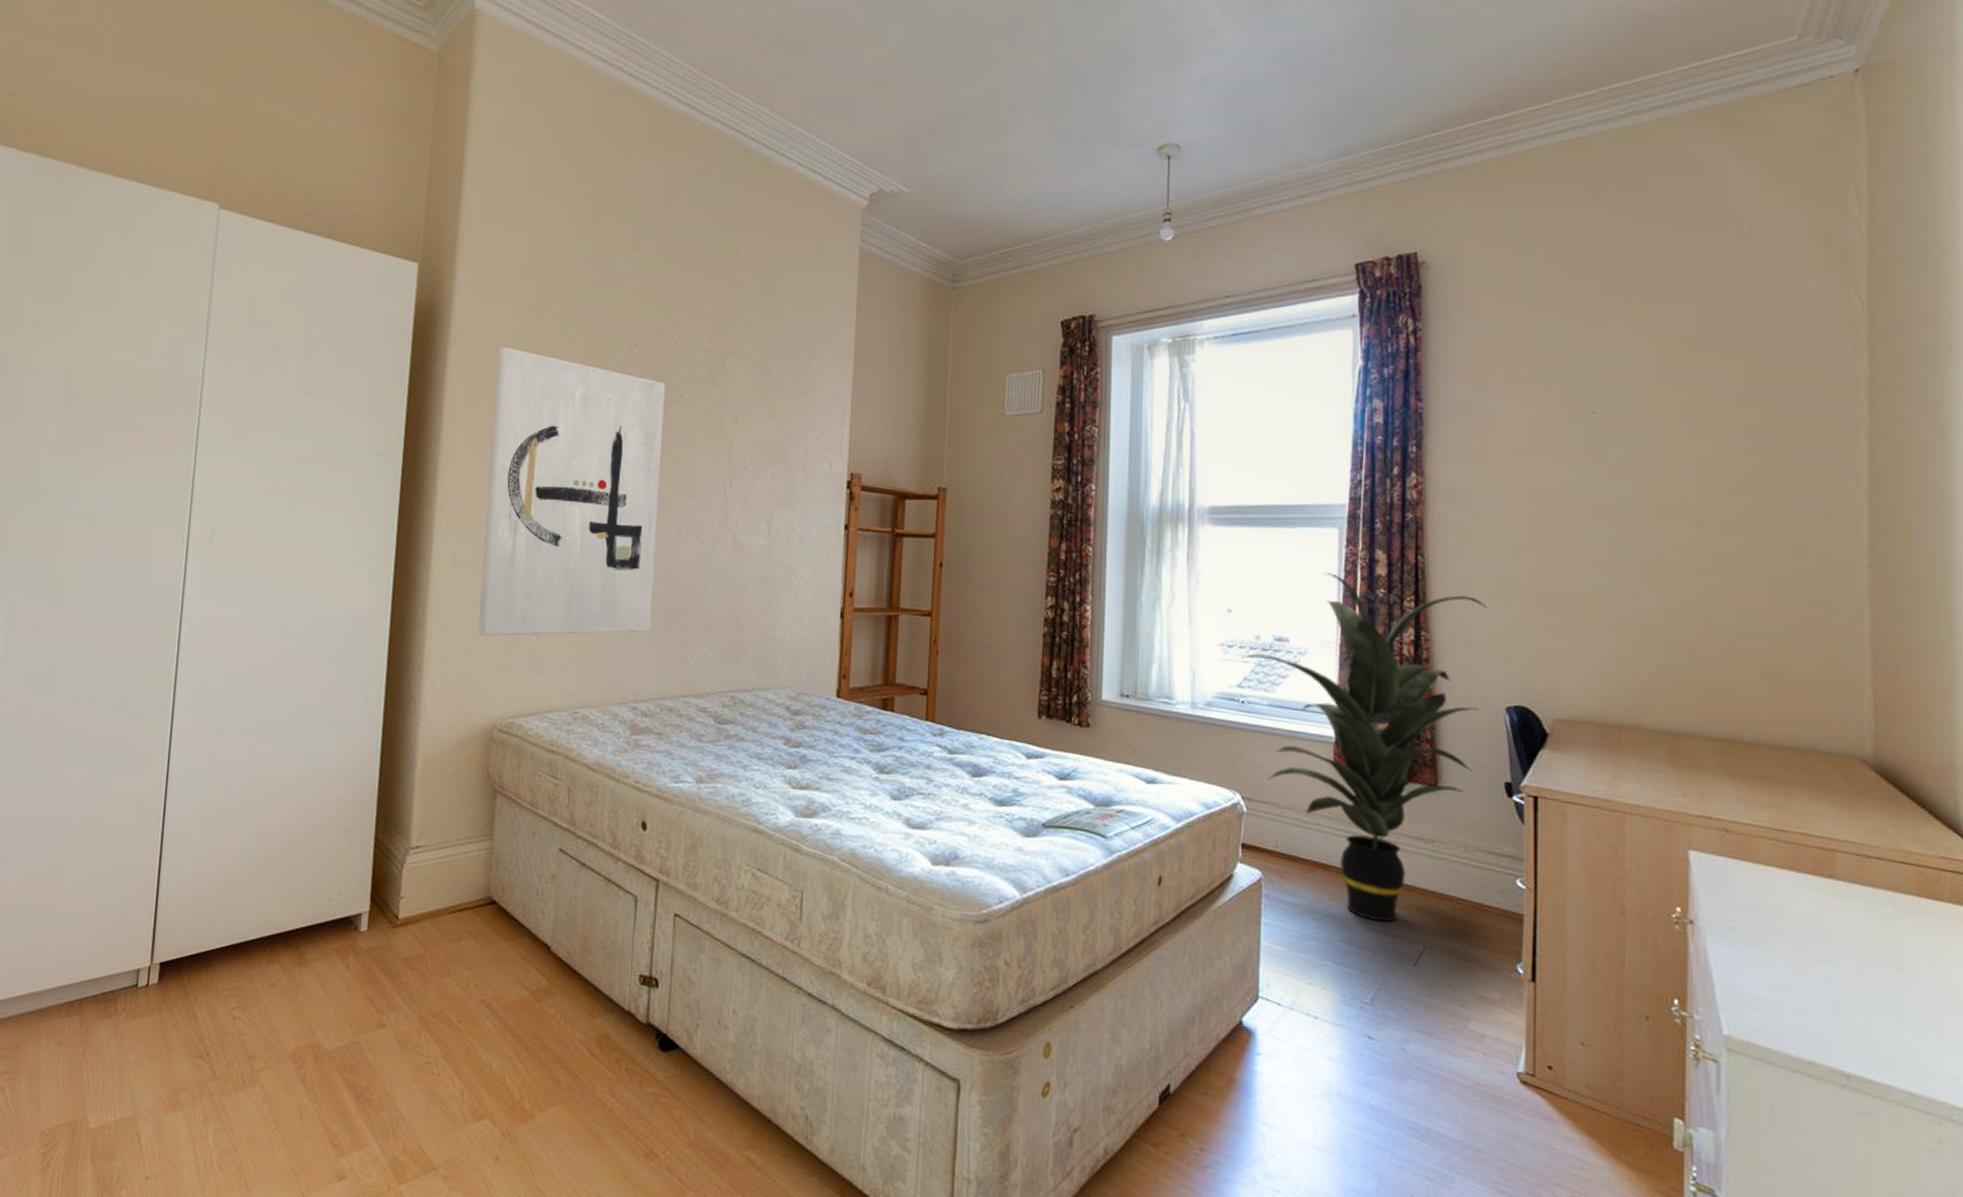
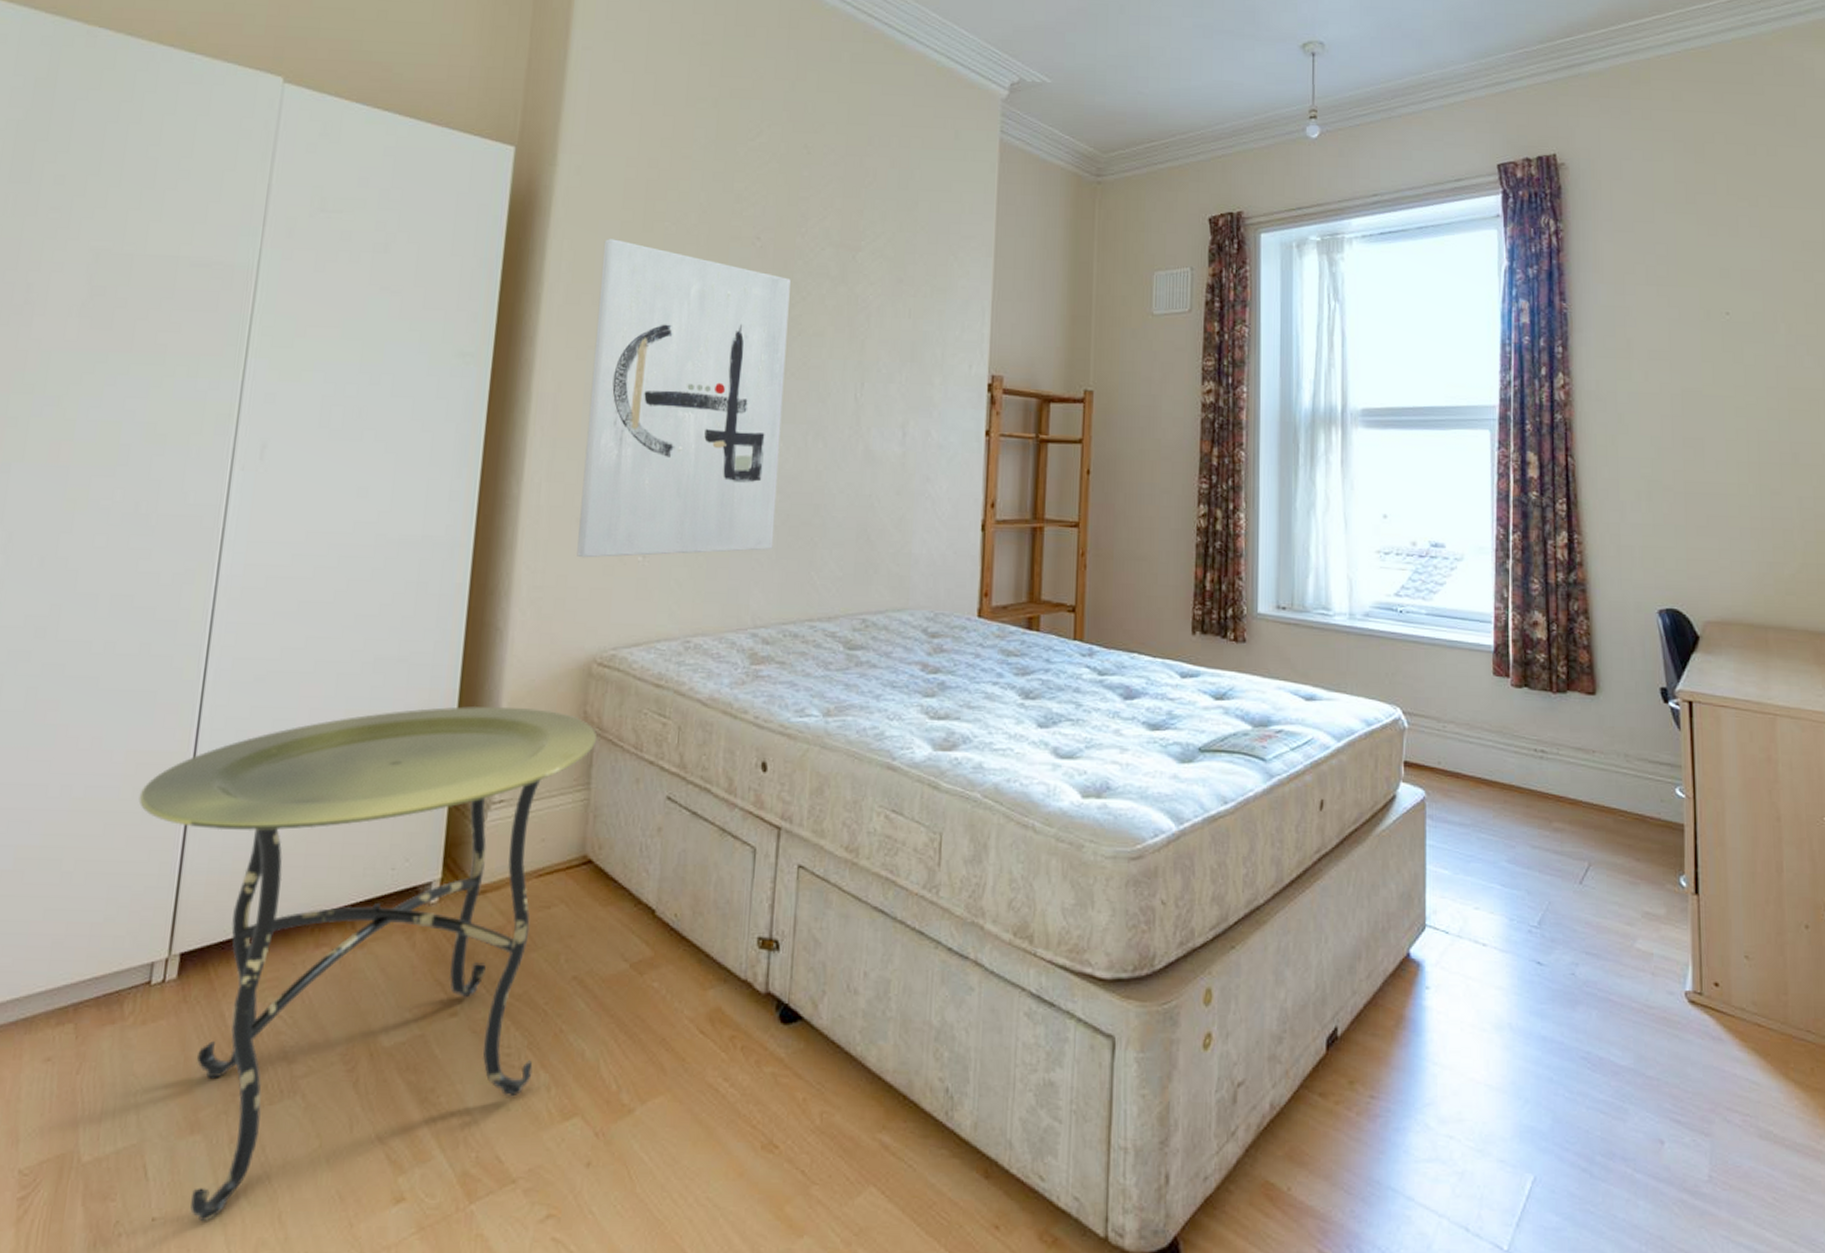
side table: none [122,764,499,1183] -> present [138,706,598,1221]
indoor plant: present [1241,573,1487,923] -> none [1398,476,1636,839]

